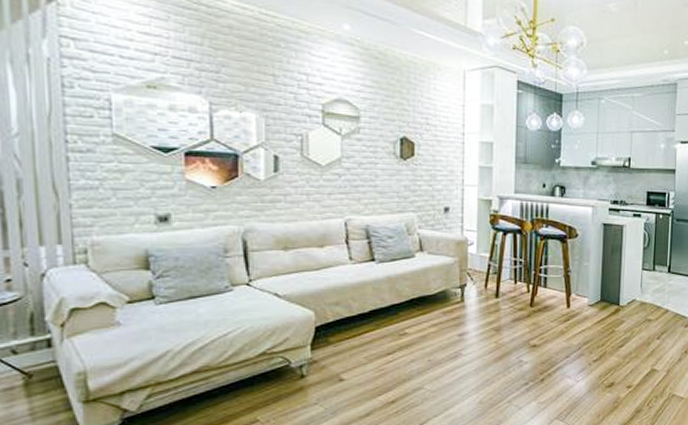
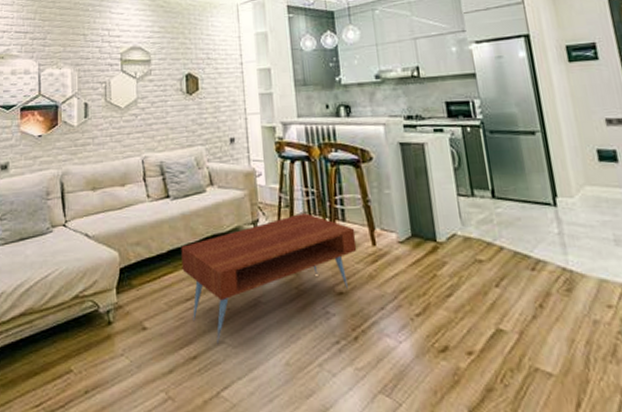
coffee table: none [385,279,554,391] -> present [181,212,357,345]

